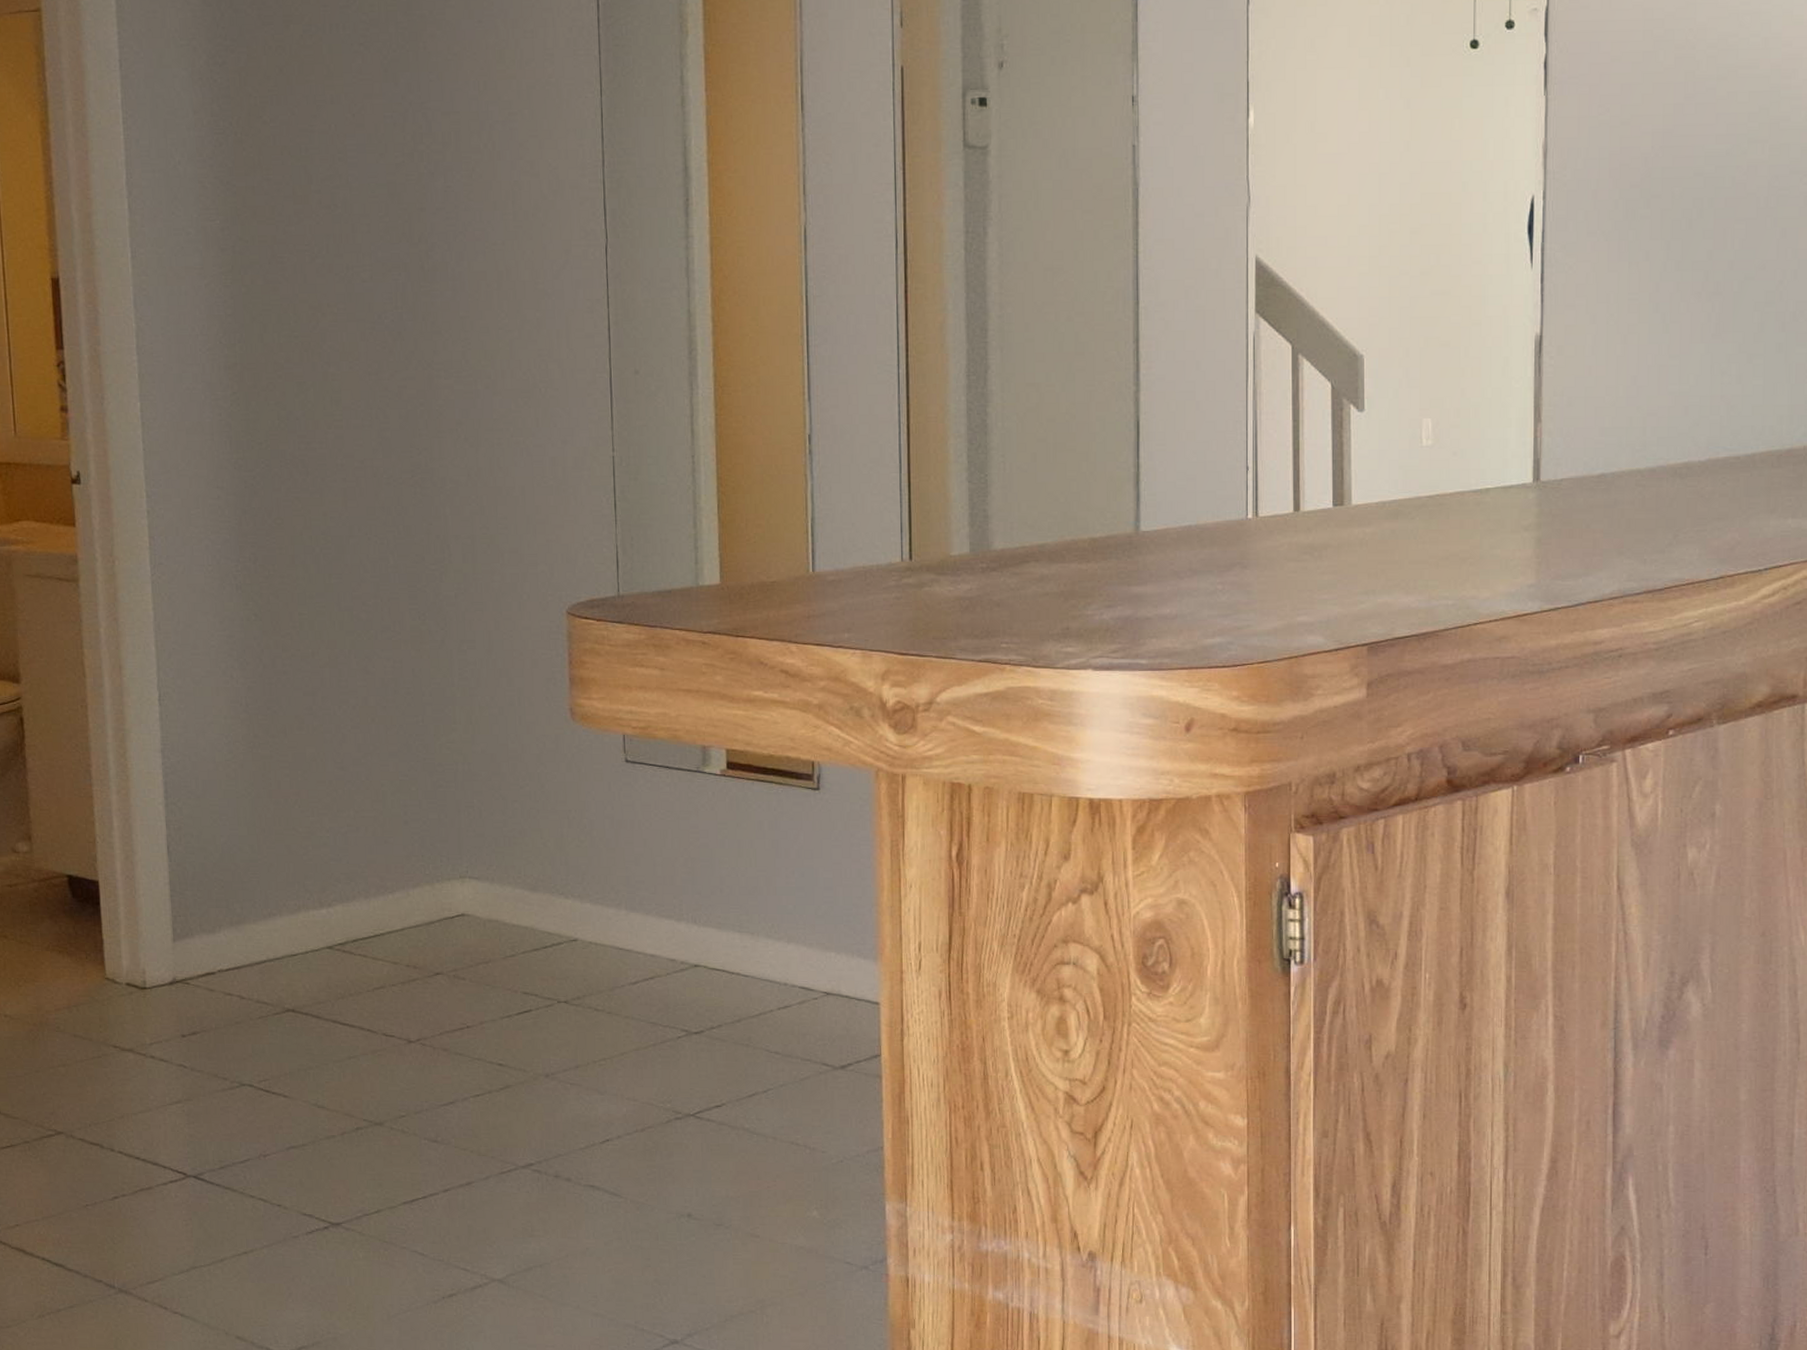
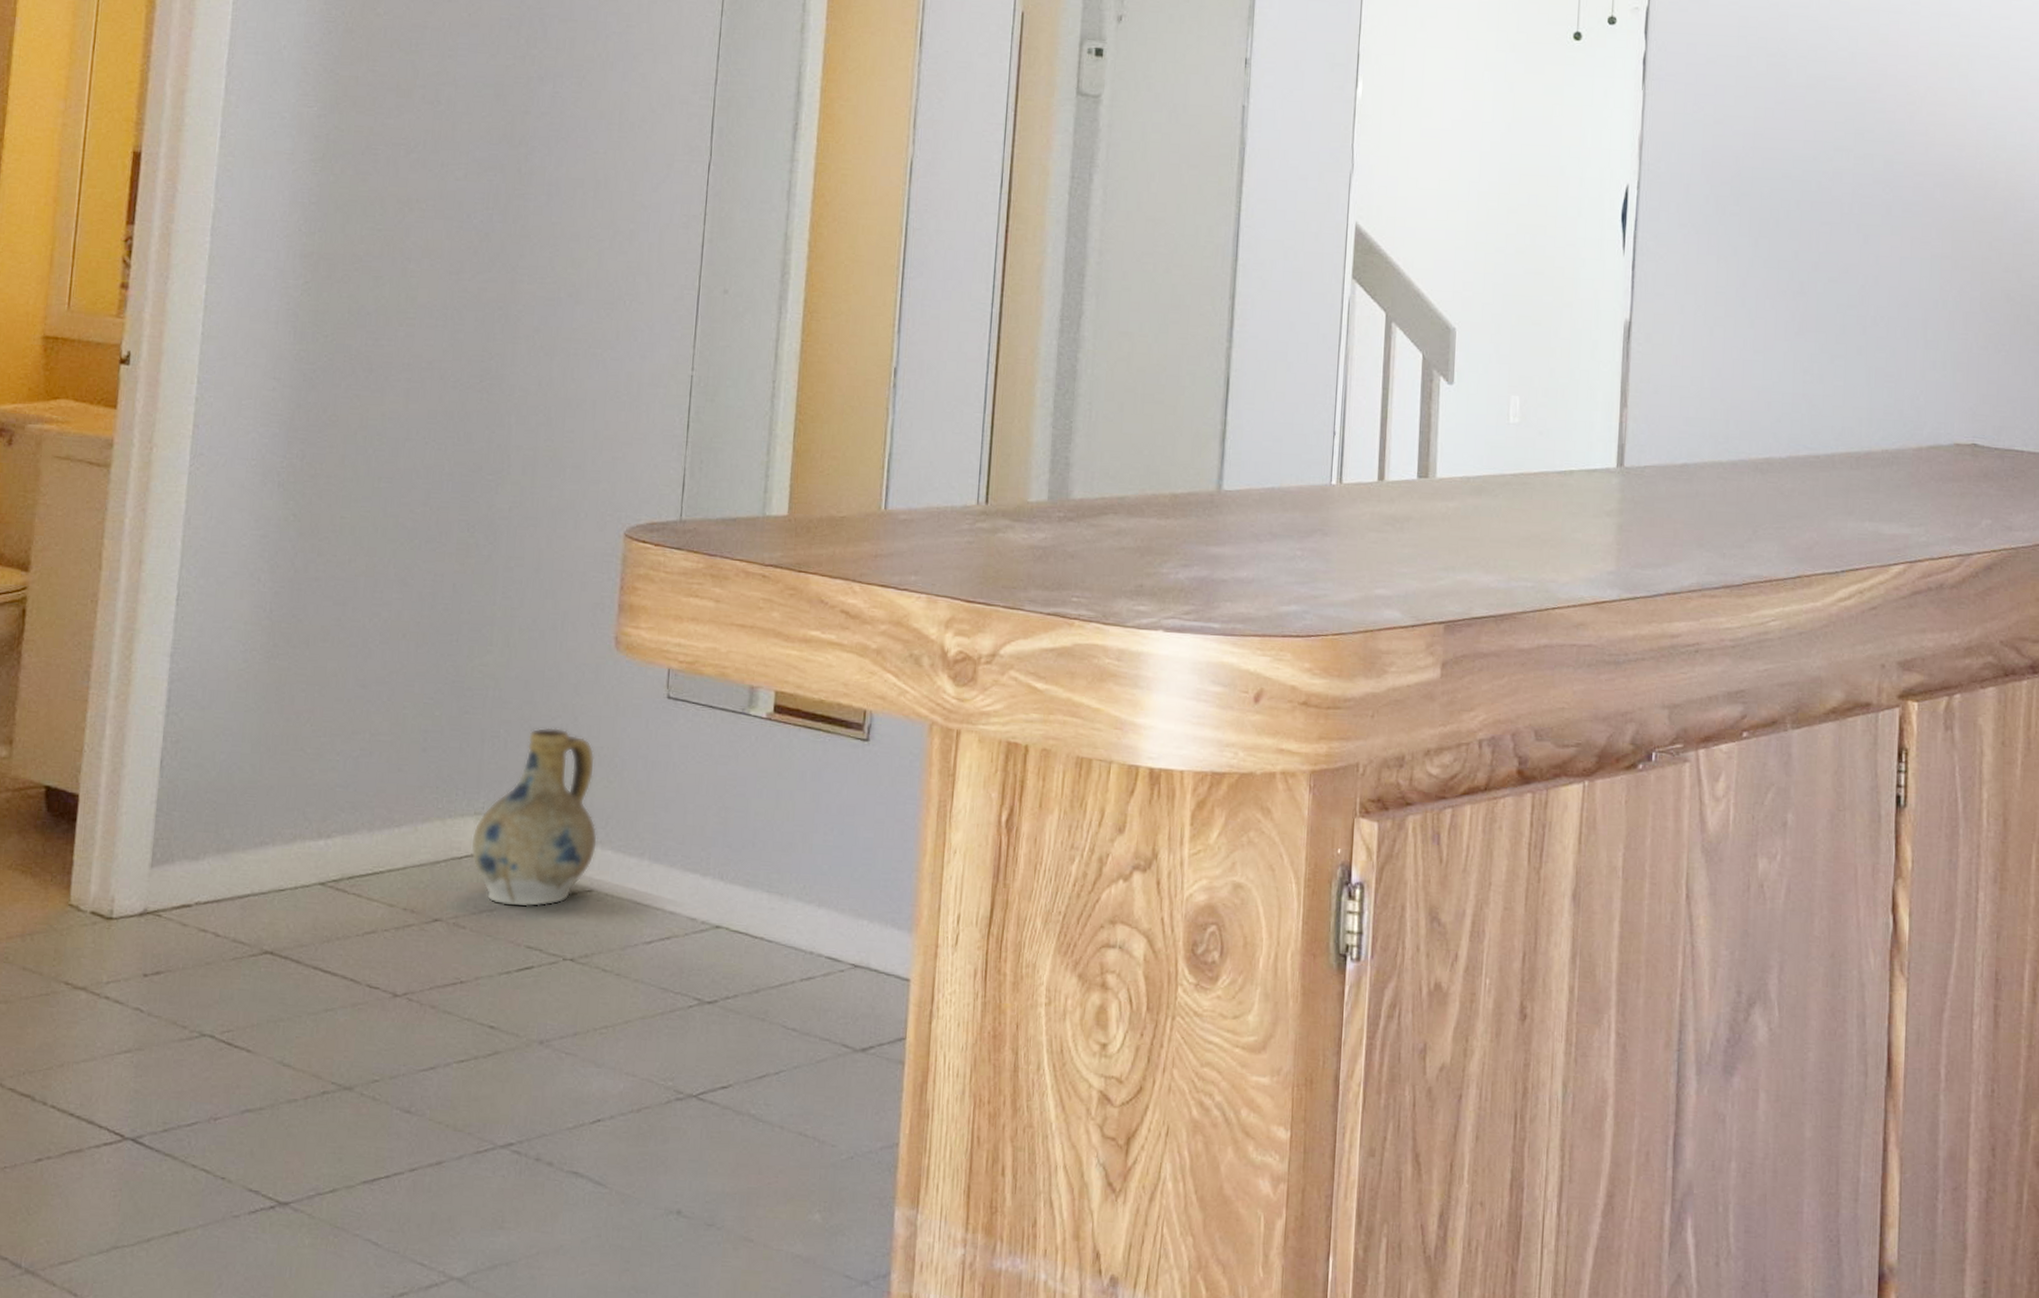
ceramic jug: none [459,795,577,959] -> present [470,727,598,908]

